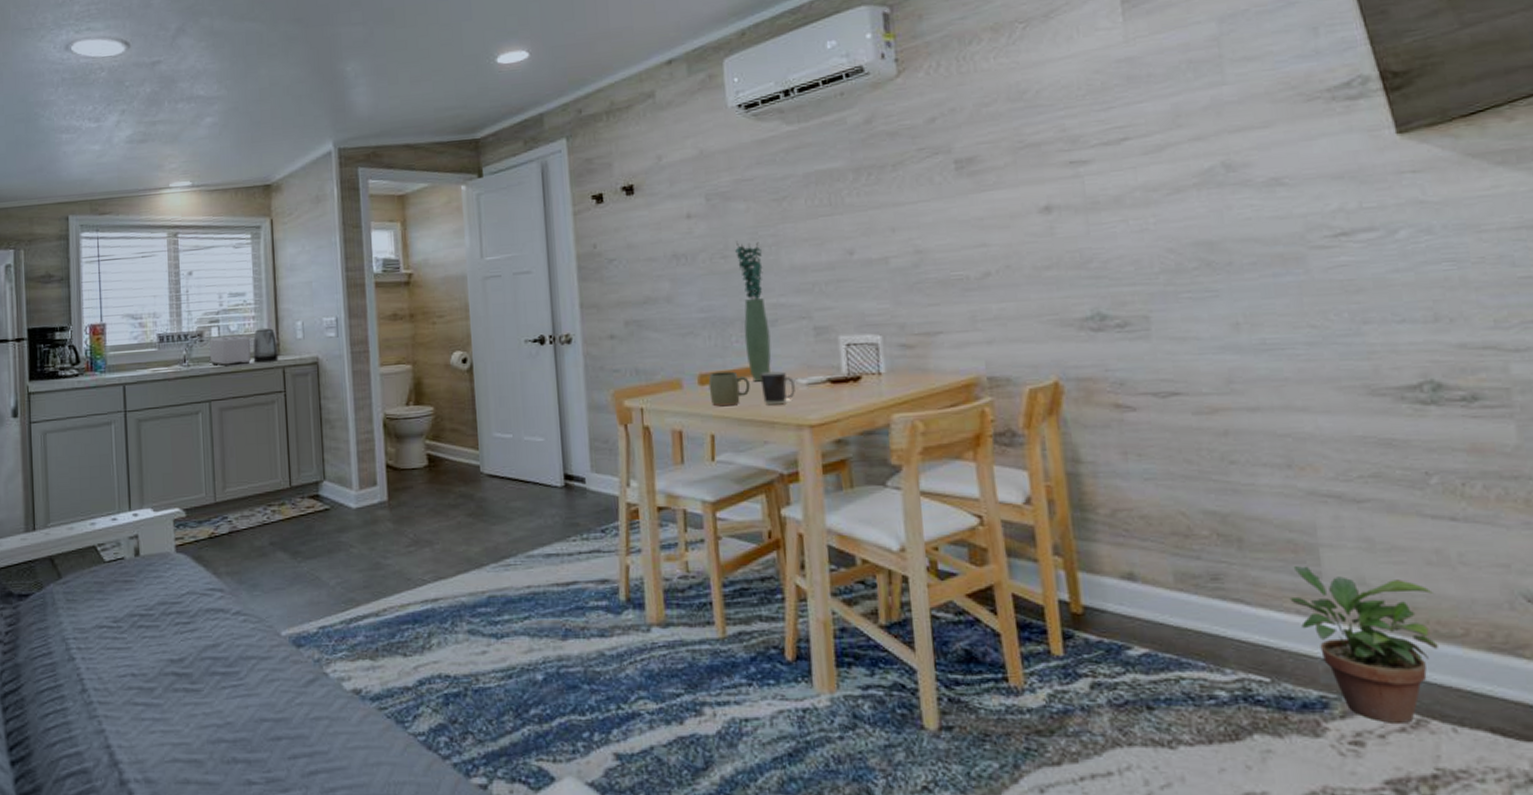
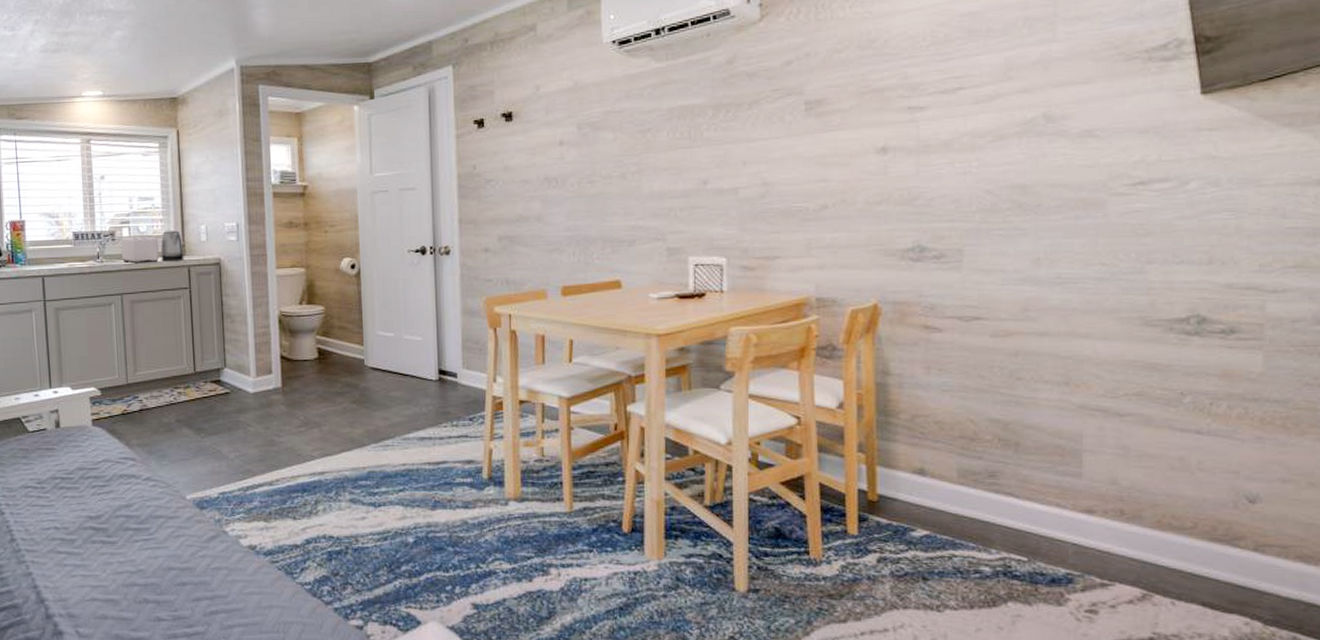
mug: present [708,371,750,407] -> none [570,285,607,315]
vase: present [735,241,772,382] -> none [601,167,628,295]
mug: present [760,371,795,405] -> none [616,286,646,316]
potted plant: present [1289,566,1438,723] -> none [1052,468,1172,596]

